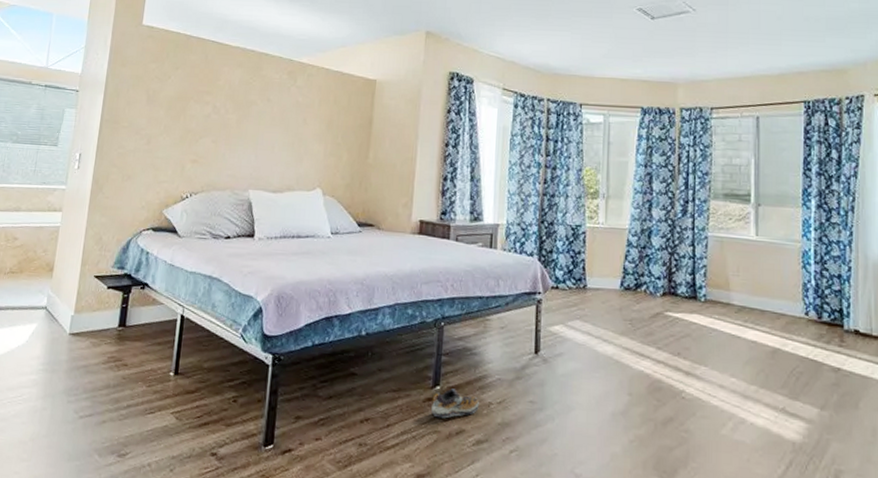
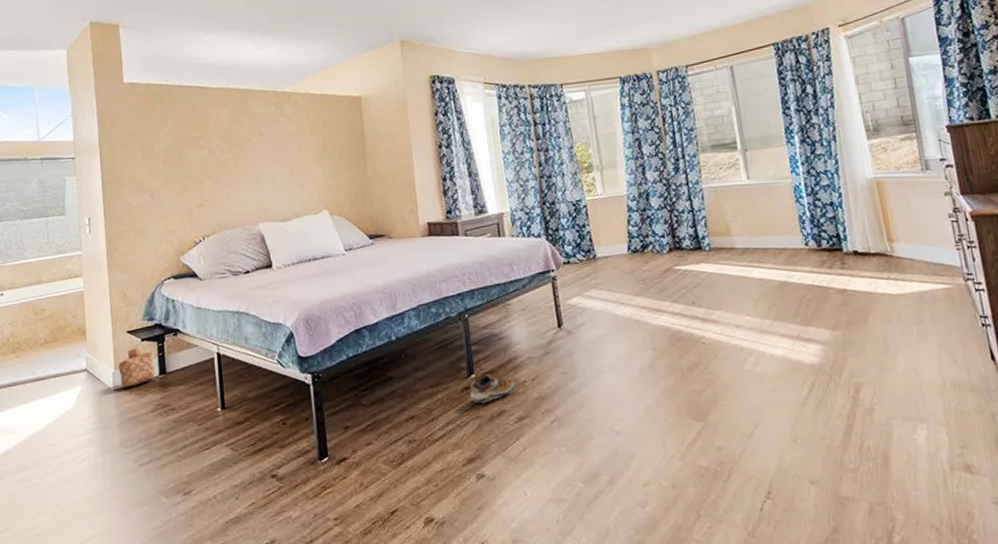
basket: none [77,294,116,334] -> present [118,347,155,387]

